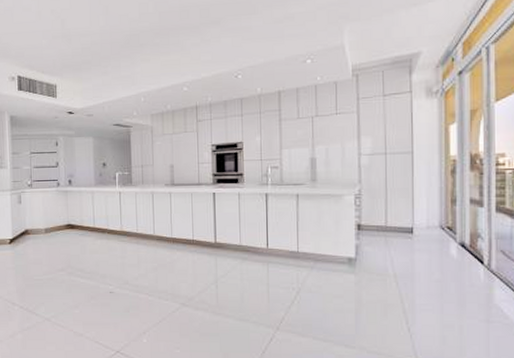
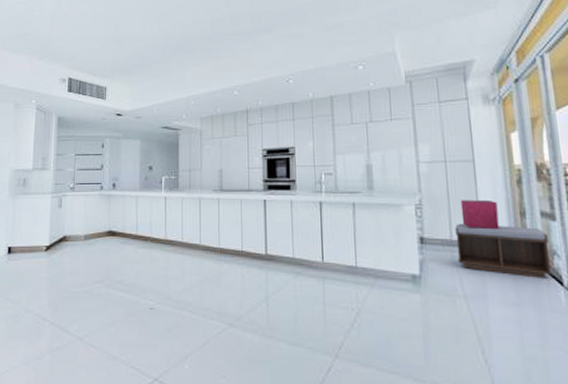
bench: none [390,210,474,259] -> present [455,223,552,279]
storage bin: none [397,189,431,215] -> present [460,199,499,229]

